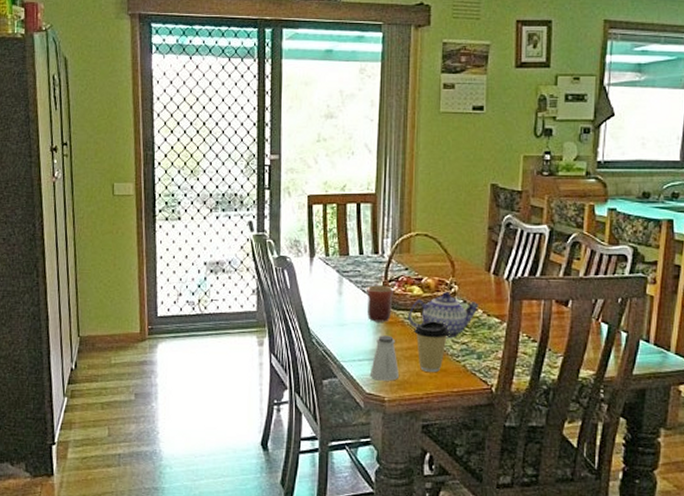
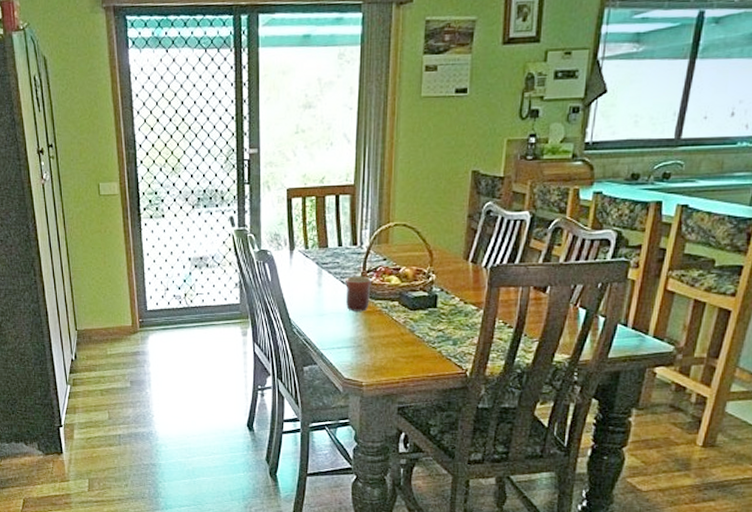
saltshaker: present [371,335,399,381] -> none [349,324,376,367]
teapot: present [409,292,479,339] -> none [386,281,456,326]
coffee cup: present [414,321,450,373] -> none [391,309,427,359]

